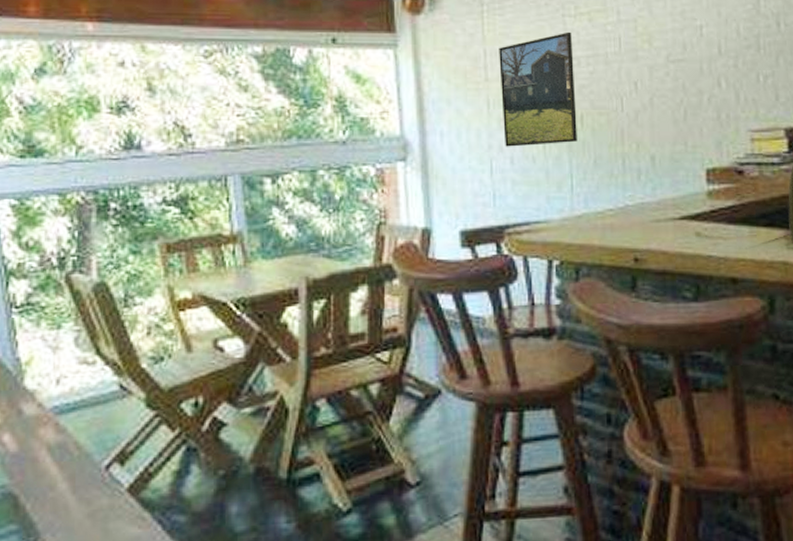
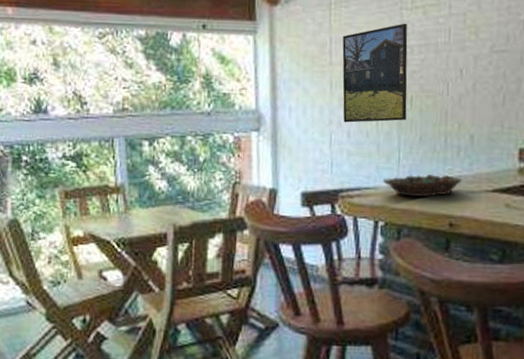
bowl: none [554,203,645,230] -> present [382,174,461,198]

